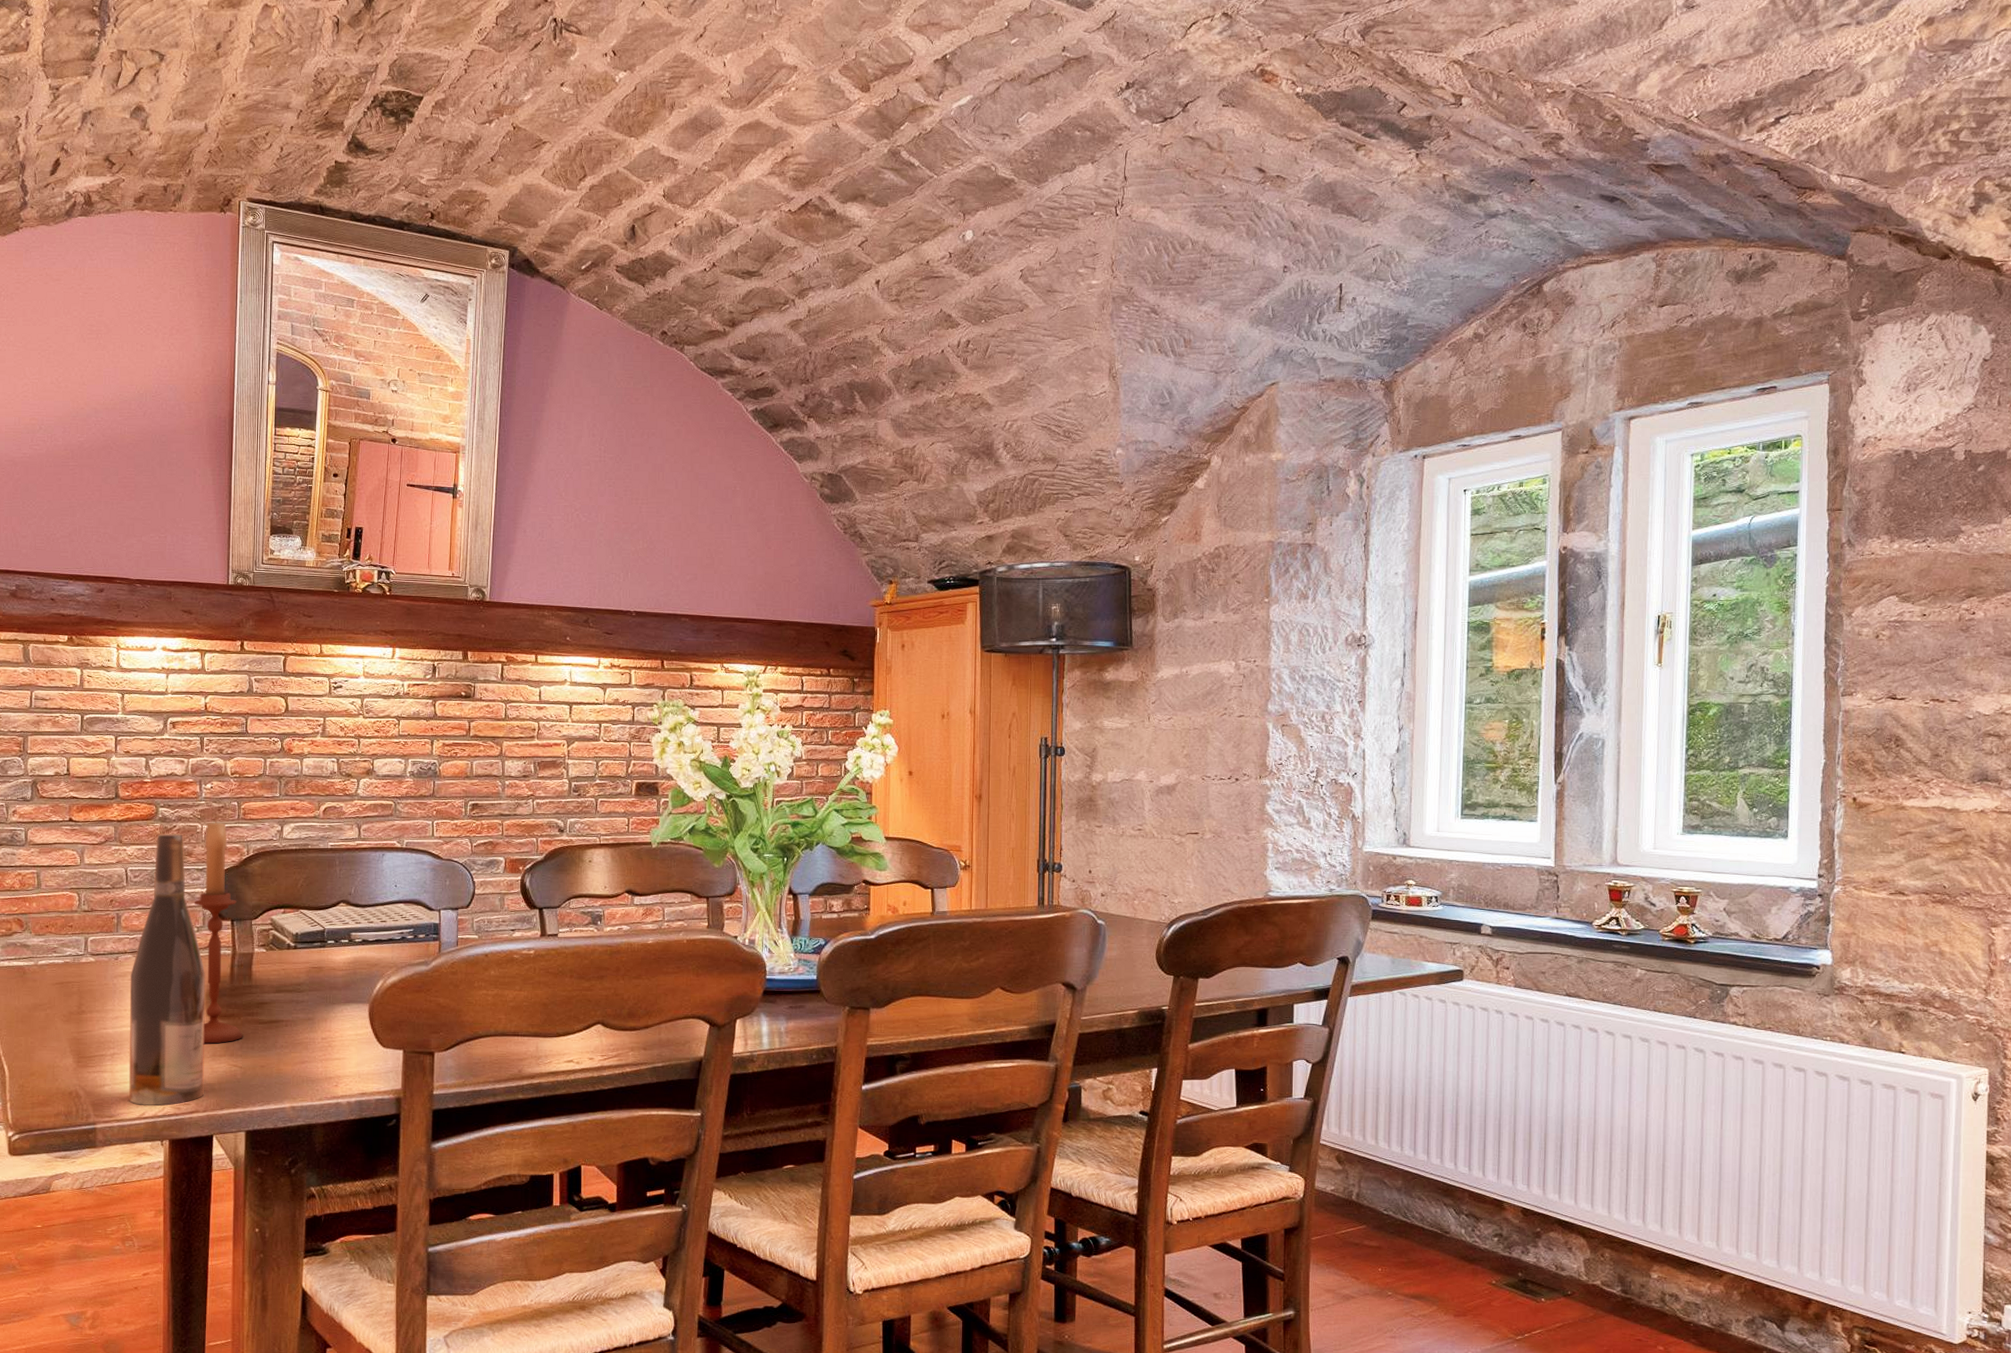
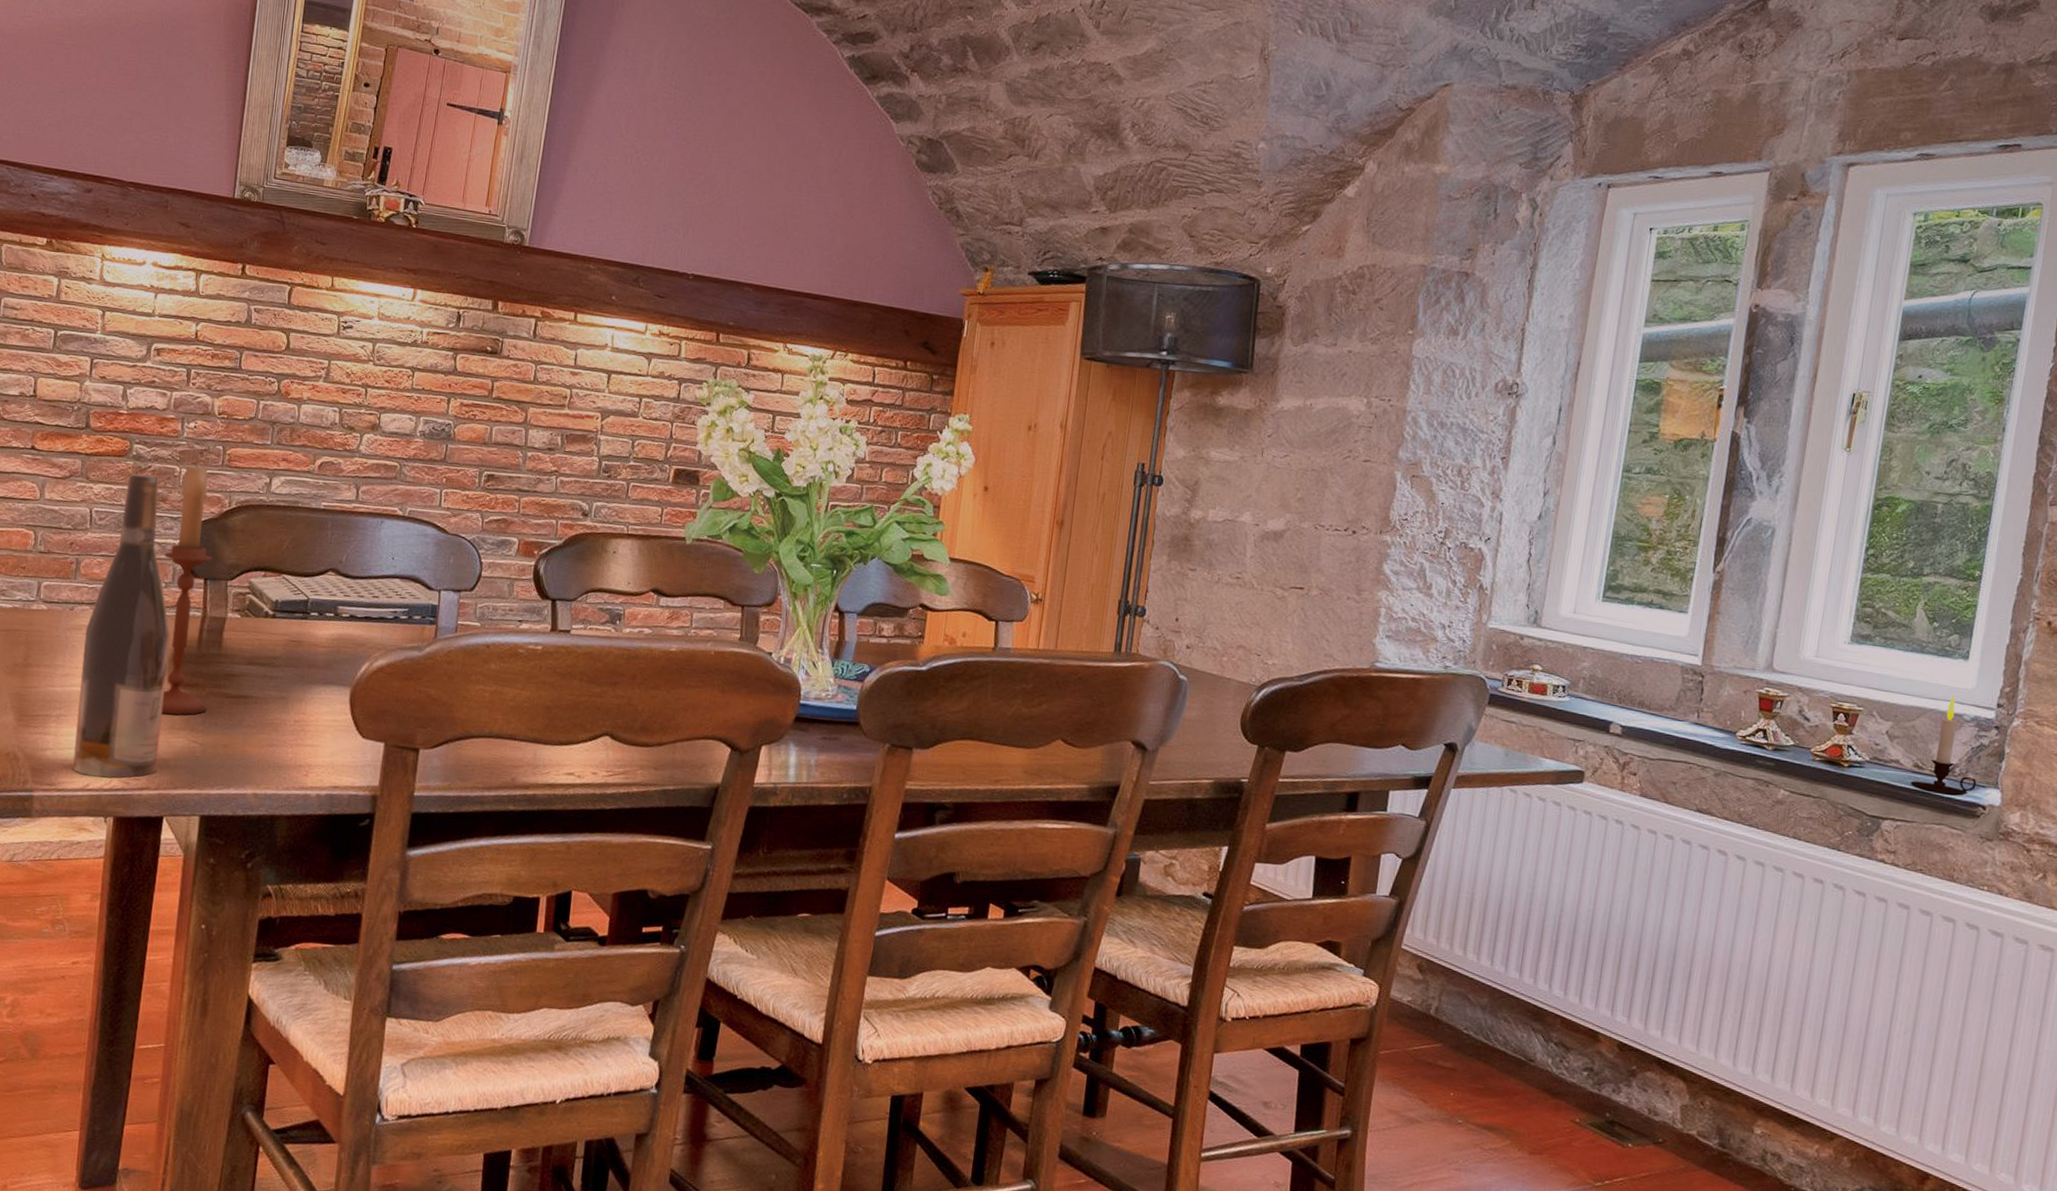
candle: none [1751,871,1809,960] -> present [1911,696,1977,797]

